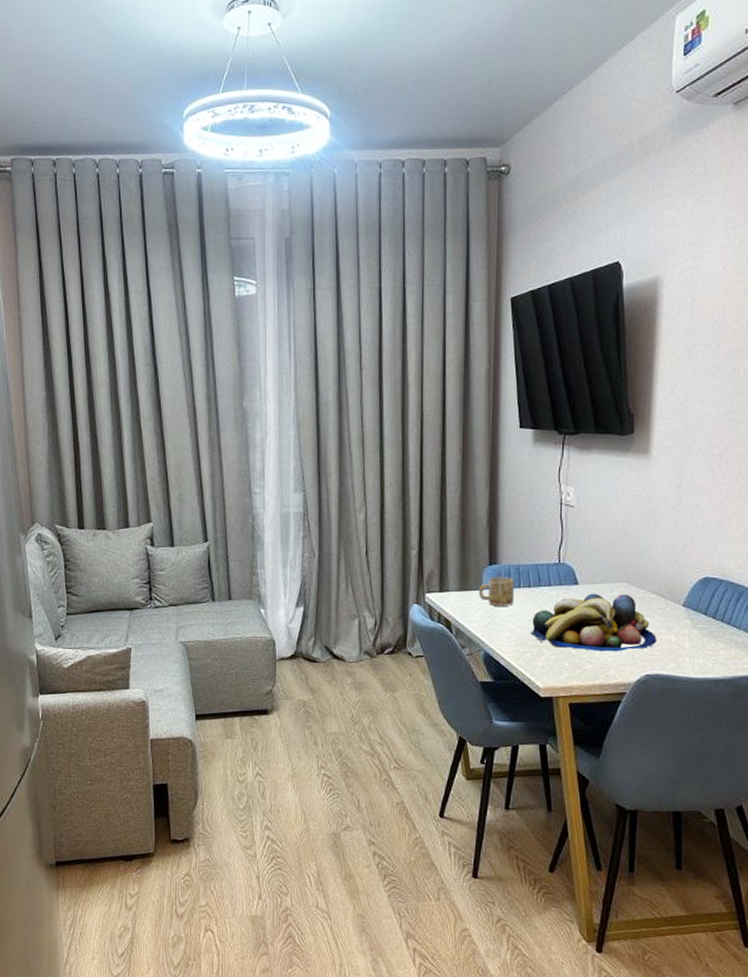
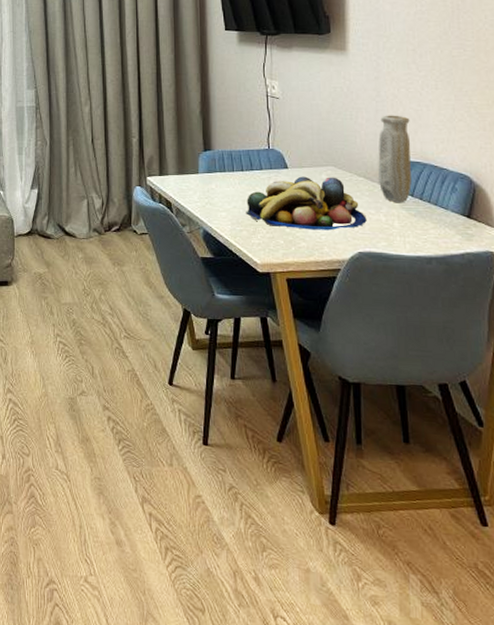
mug: present [478,576,515,606] -> none [195,161,229,188]
vase: none [672,526,710,621] -> present [378,115,412,202]

